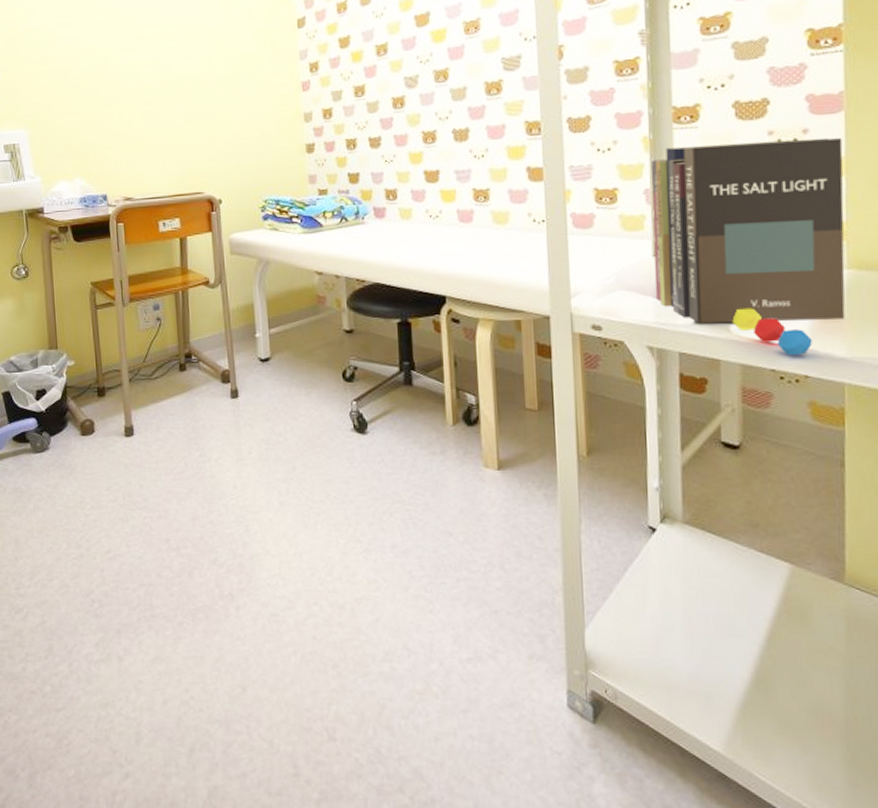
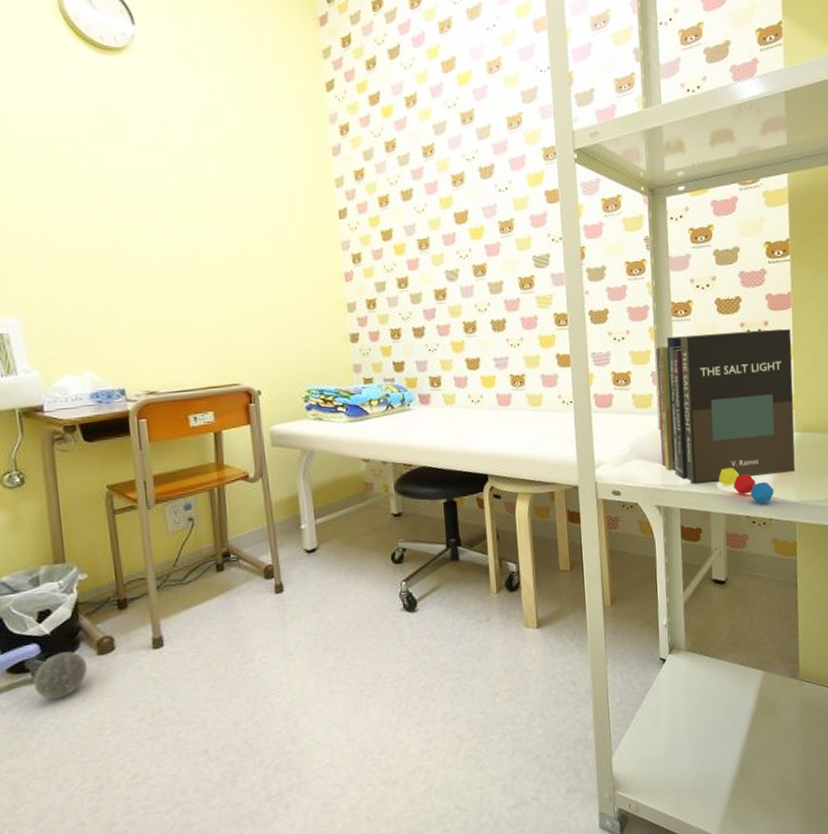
ball: none [31,429,73,469] -> present [33,651,87,700]

